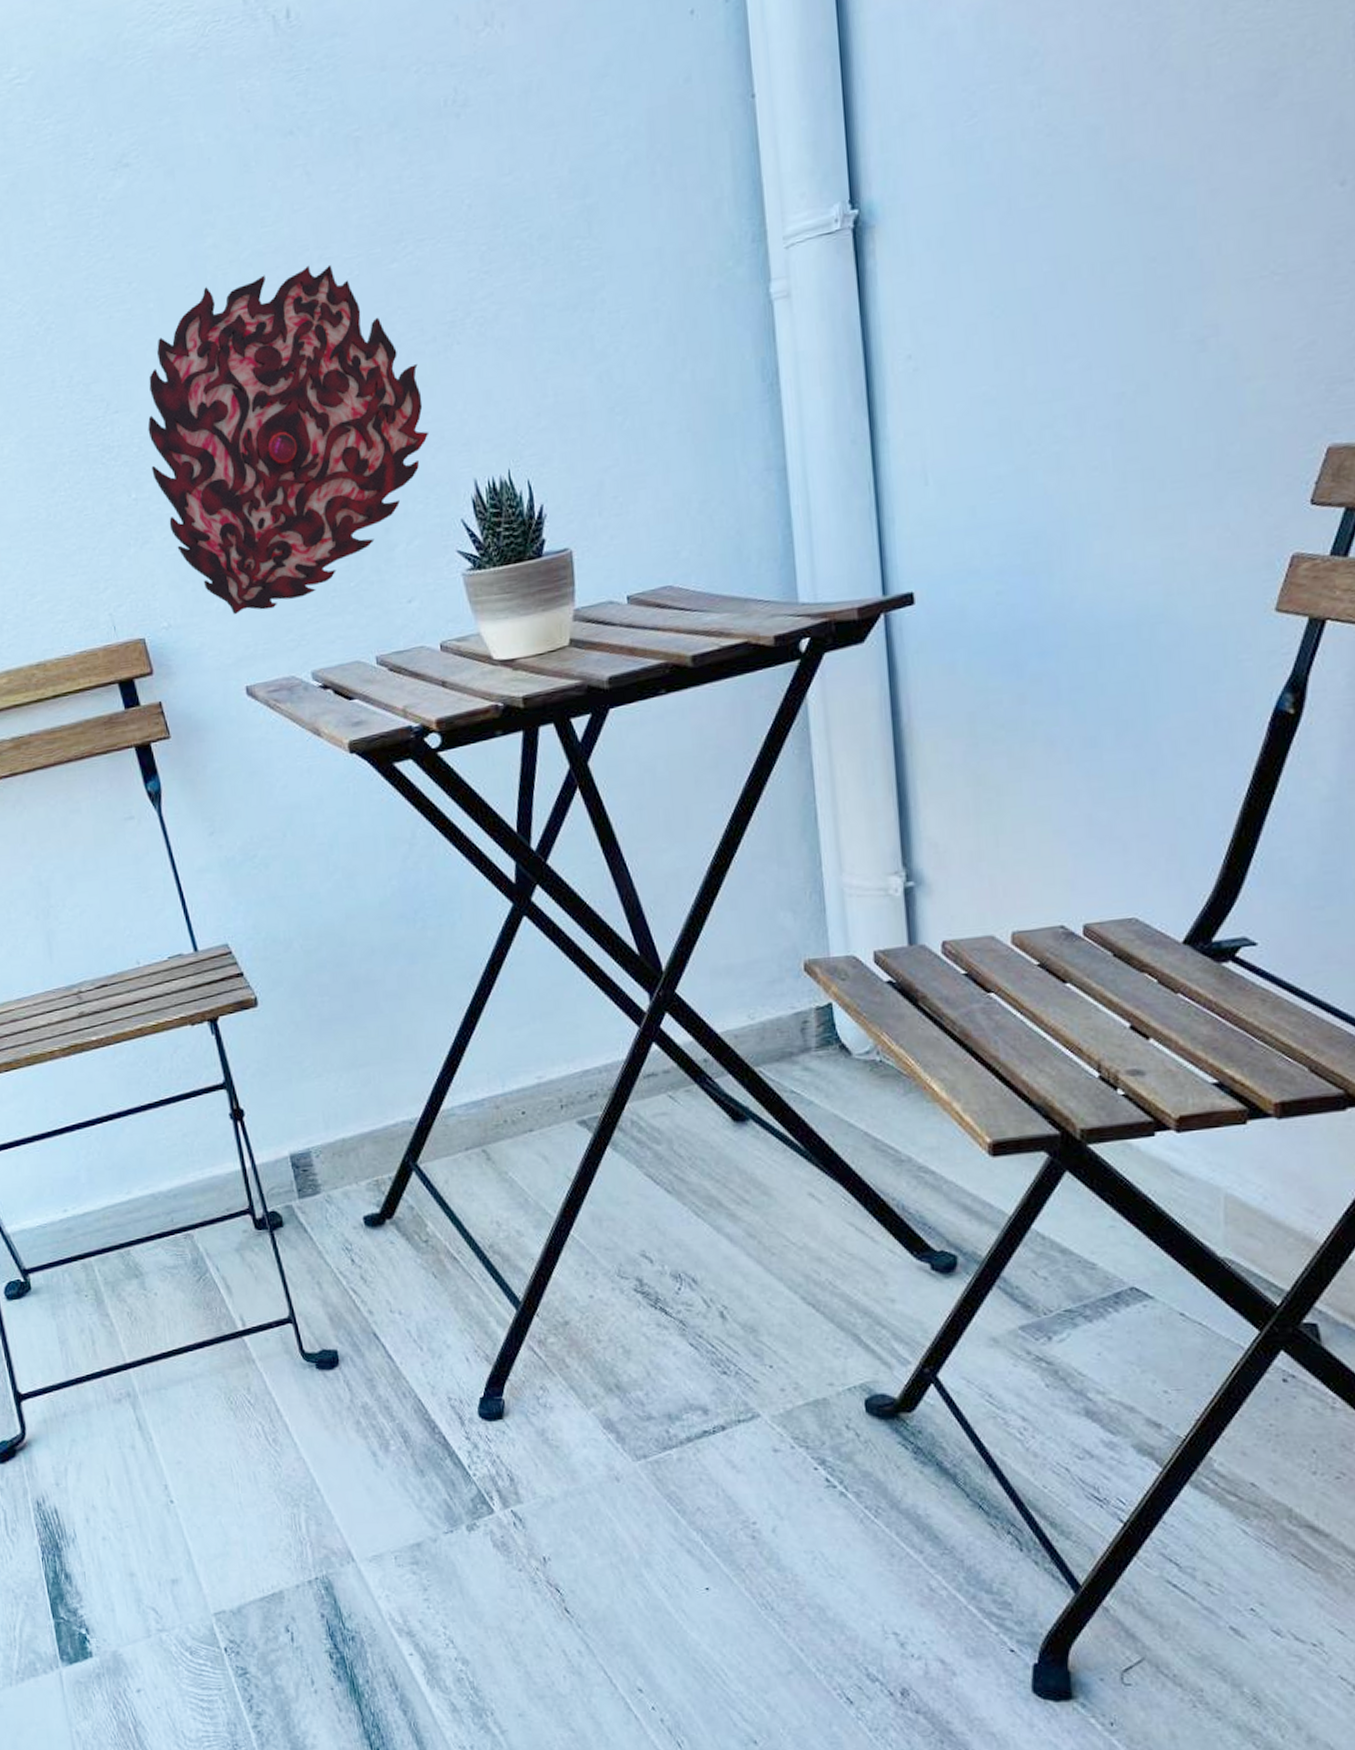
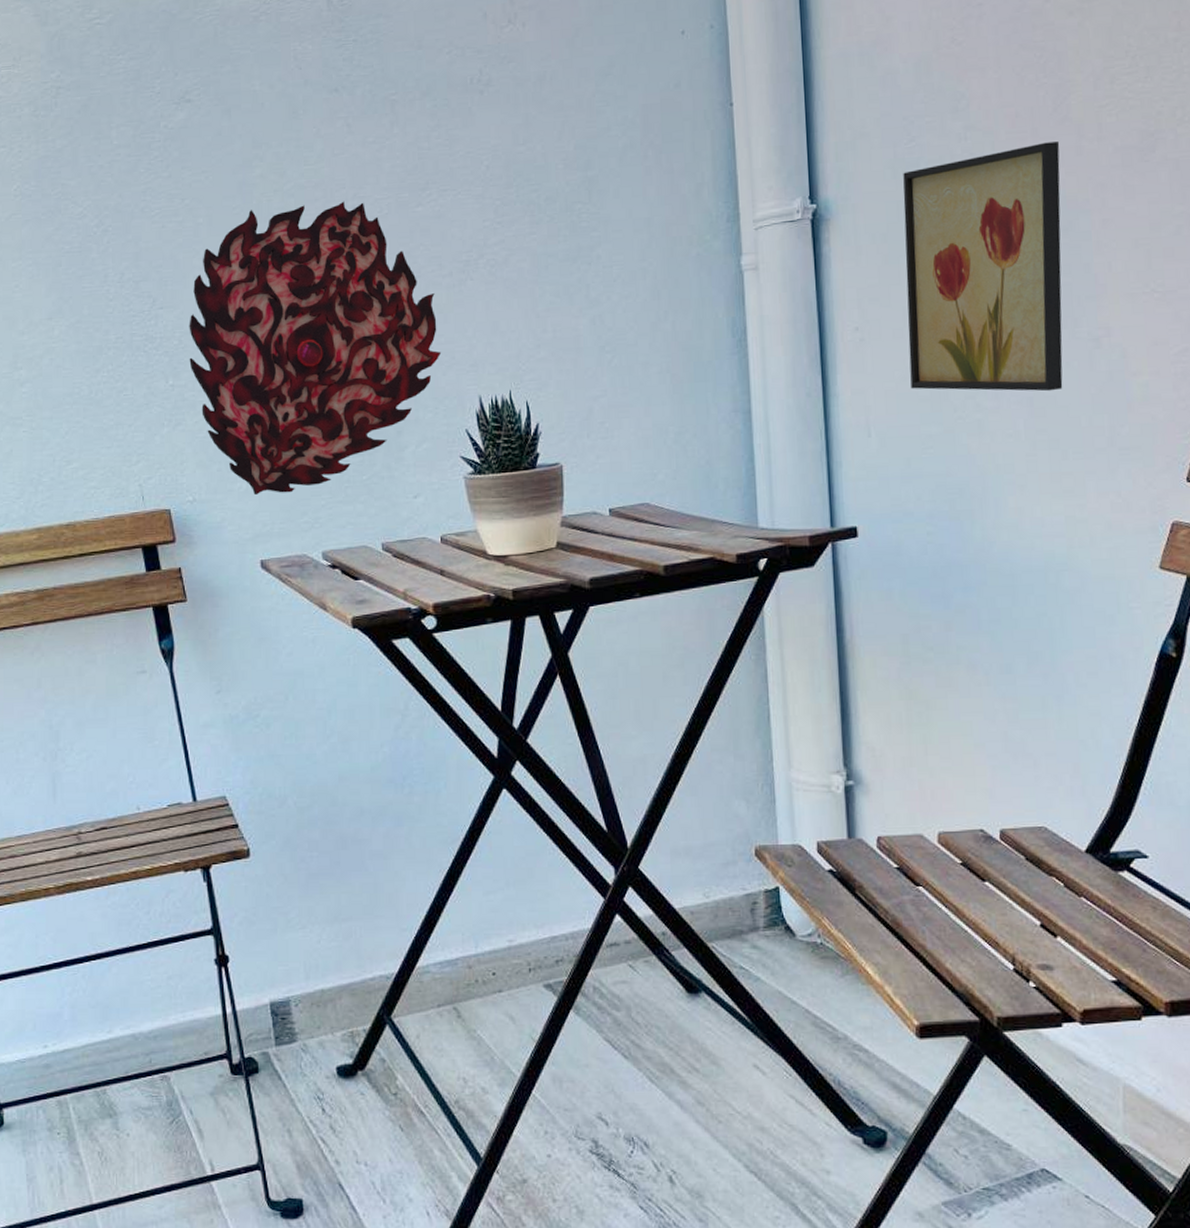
wall art: none [963,96,1160,424] -> present [903,141,1063,392]

